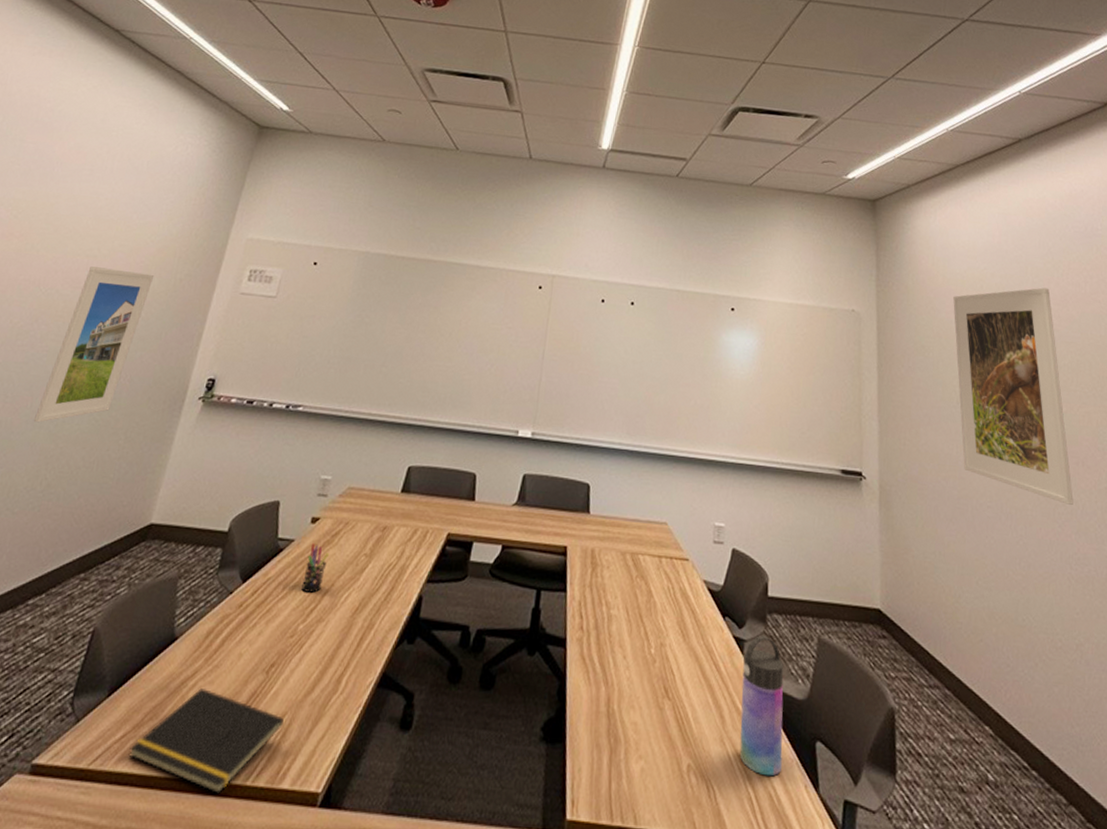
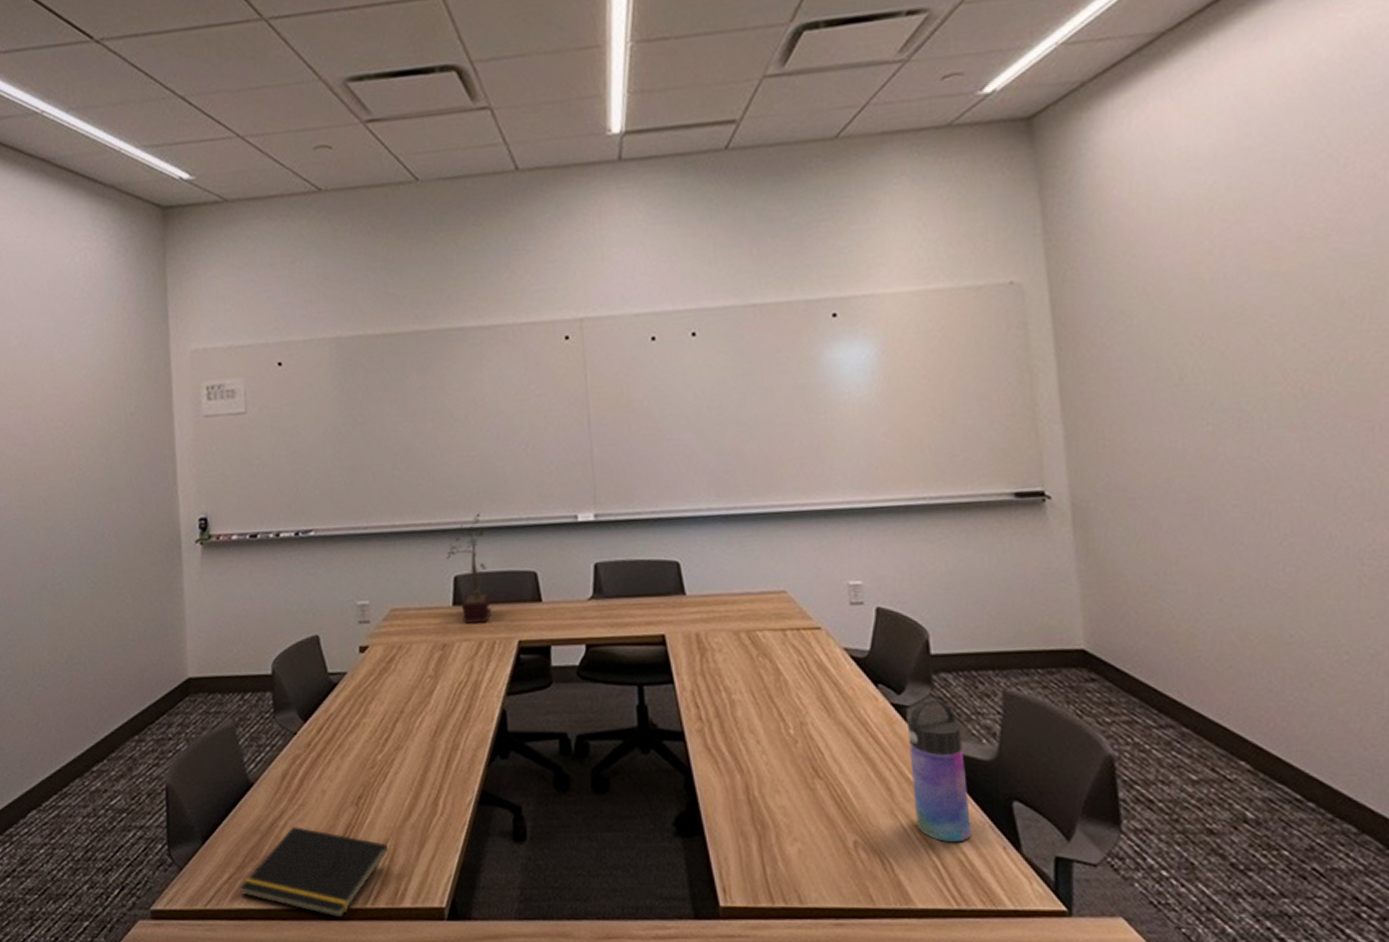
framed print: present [34,266,155,423] -> none [27,414,105,596]
pen holder: present [301,543,329,593] -> none [366,673,390,723]
potted plant: none [406,415,443,512] -> present [446,513,492,623]
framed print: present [953,287,1074,505] -> none [1166,190,1366,485]

